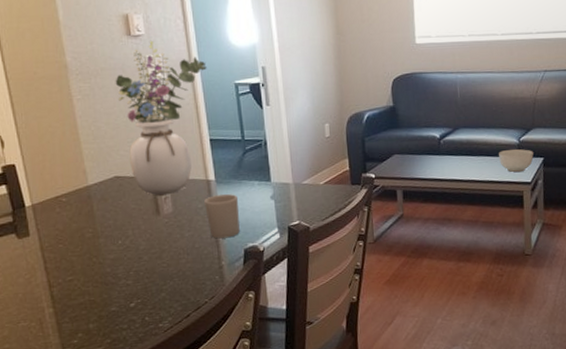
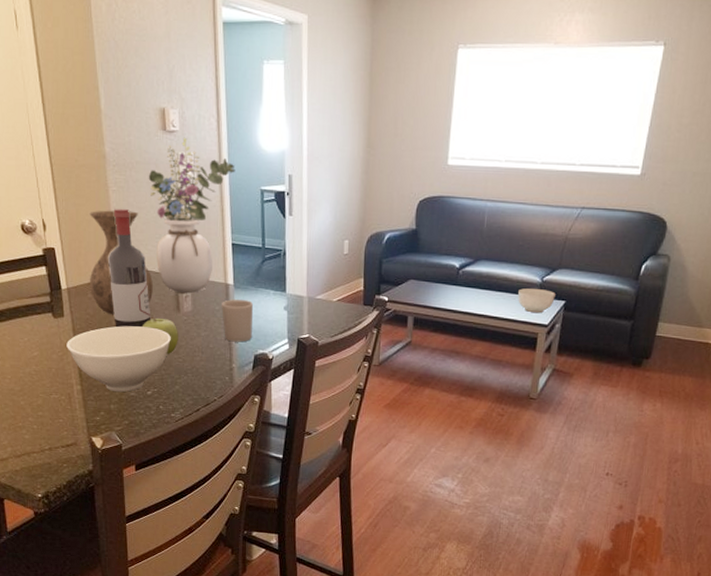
bowl: none [34,234,152,310] -> present [66,326,171,393]
vase: none [53,118,129,228] -> present [89,210,153,315]
wine bottle: none [75,116,129,240] -> present [107,208,151,328]
fruit: none [119,223,161,262] -> present [142,316,178,355]

